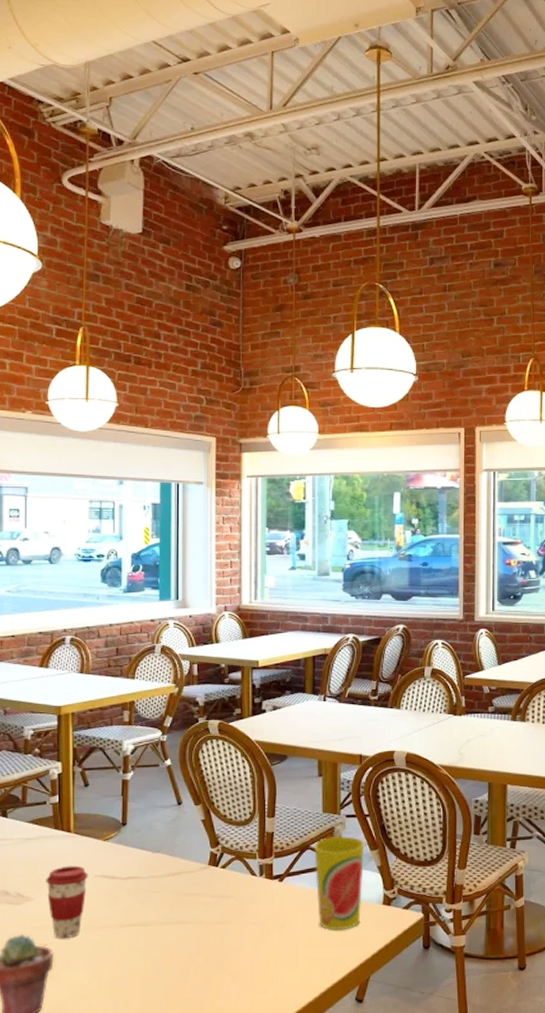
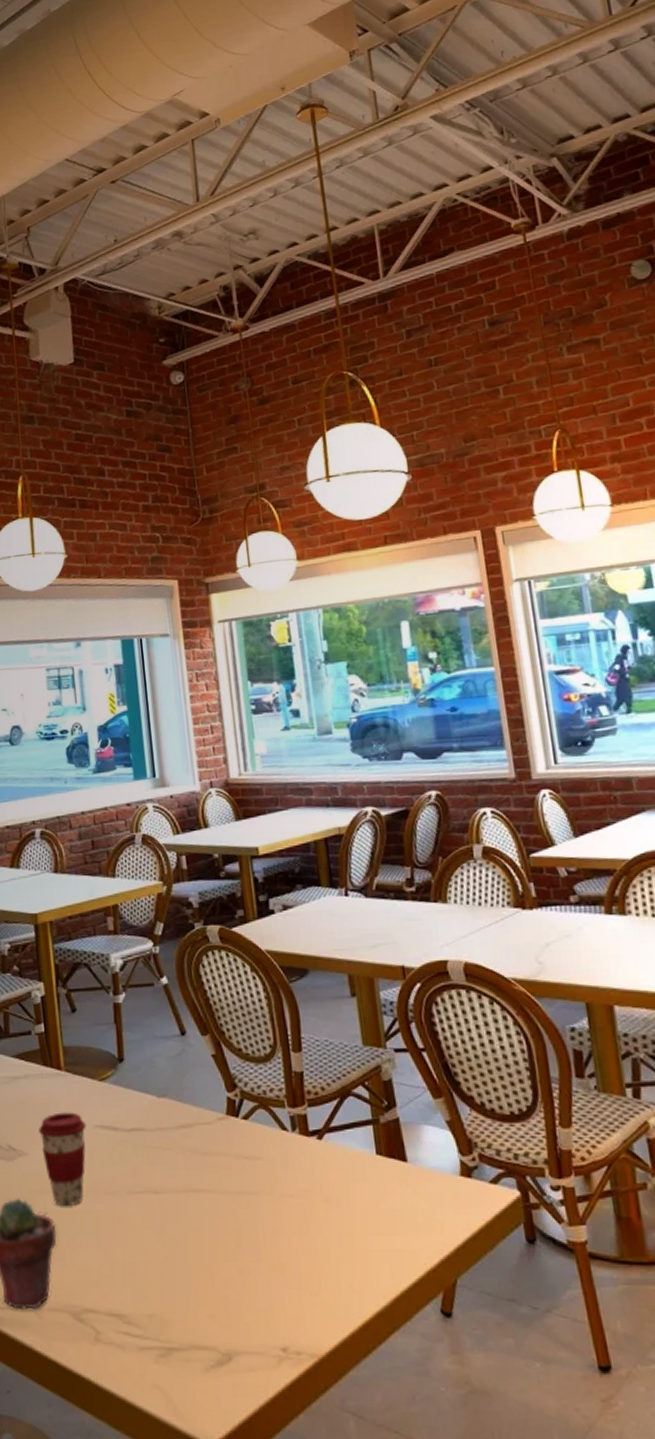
cup: present [313,836,364,931] -> none [356,1078,432,1211]

